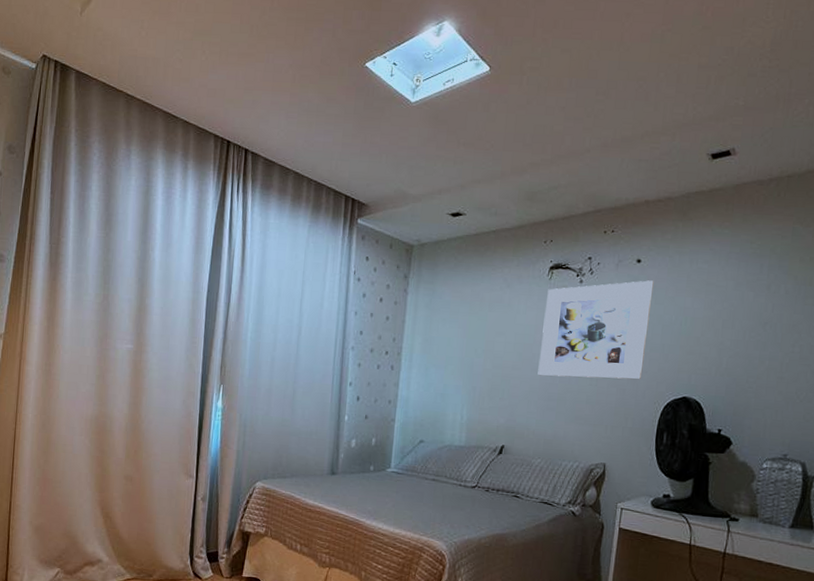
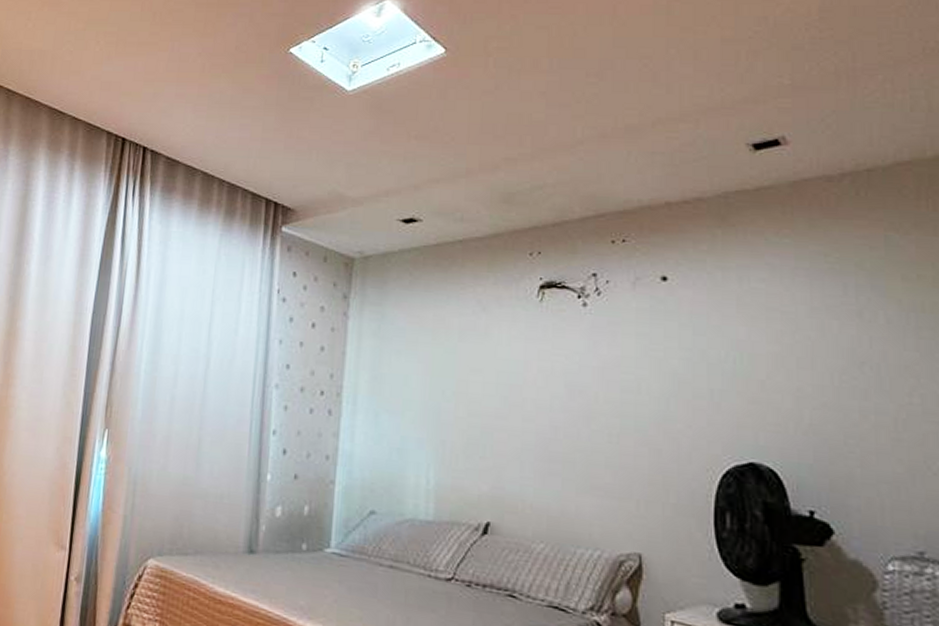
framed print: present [537,280,654,380] -> none [532,303,689,436]

